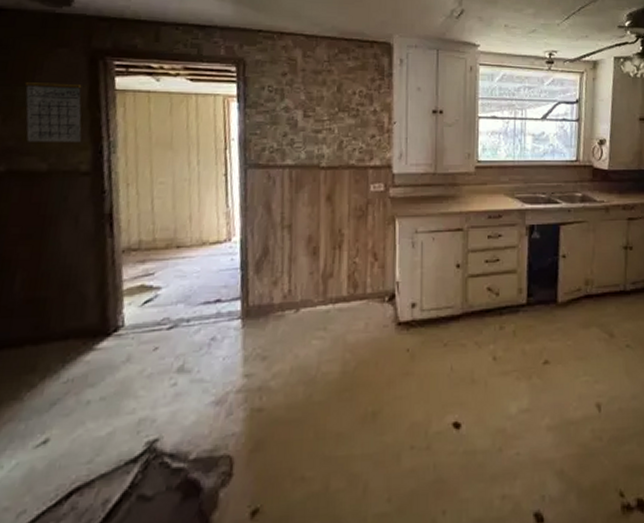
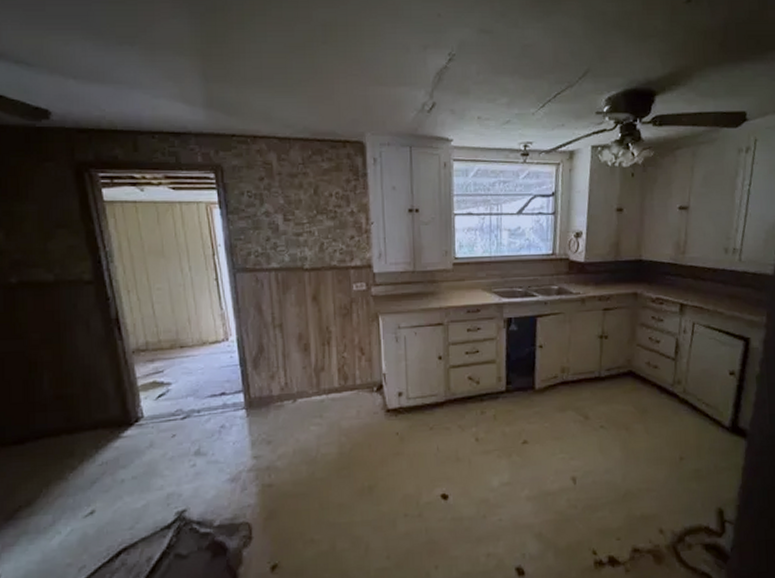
calendar: present [24,70,82,142] -> none [19,185,80,255]

